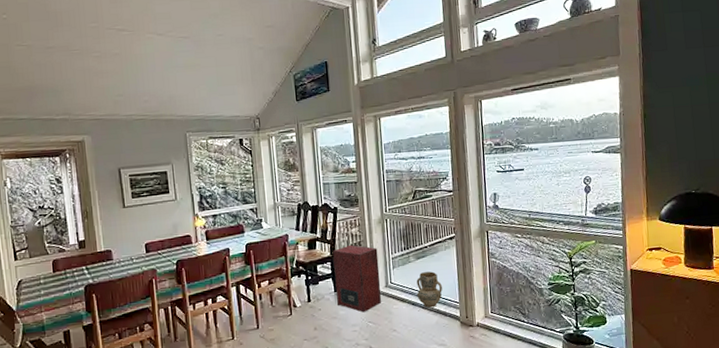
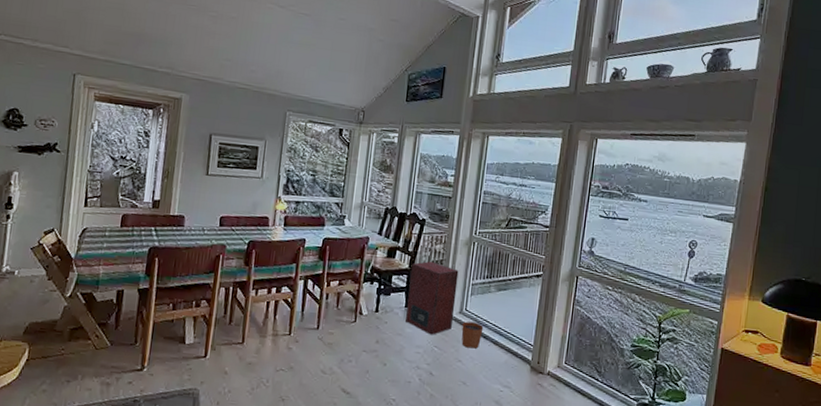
plant pot: none [390,285,411,317] -> present [461,315,484,349]
ceramic jug: present [416,271,442,308] -> none [490,305,519,345]

